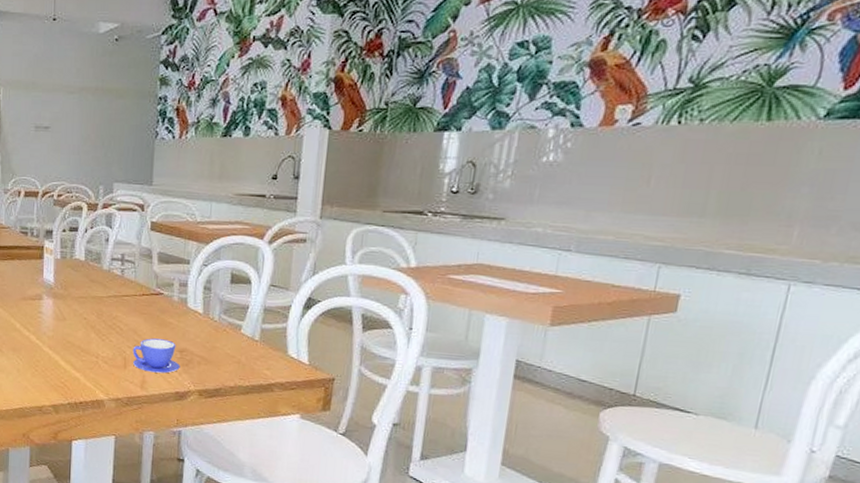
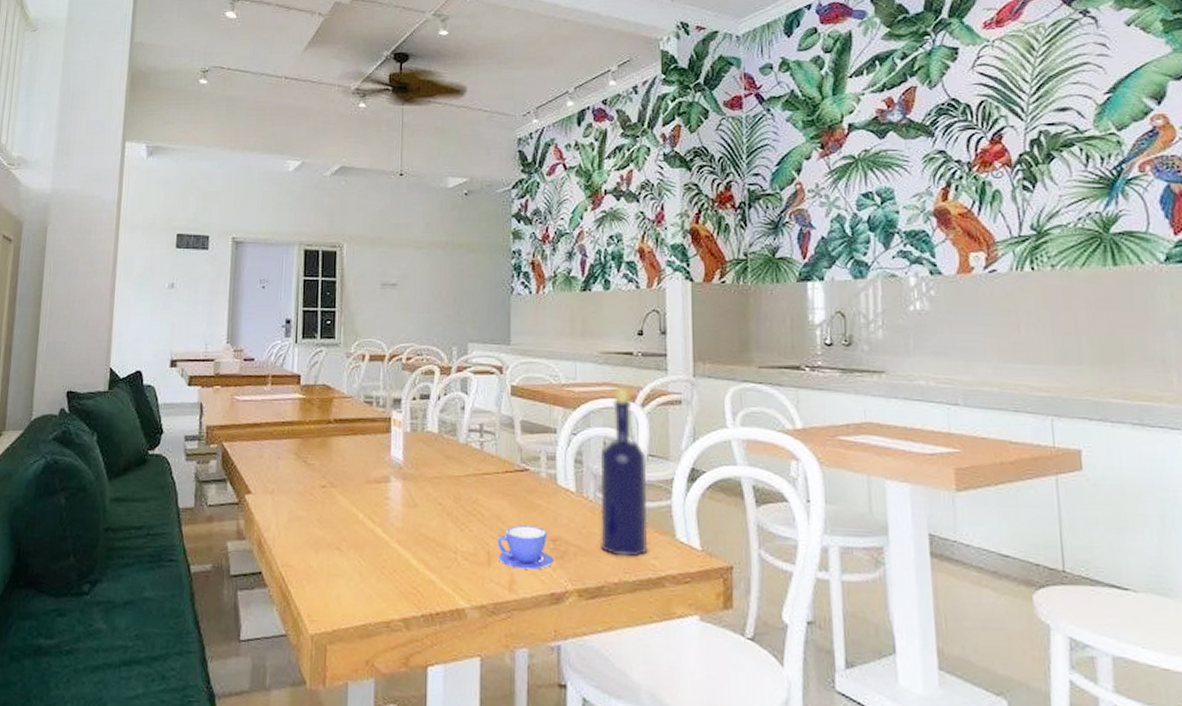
bottle: none [221,225,268,368] -> present [600,386,647,558]

